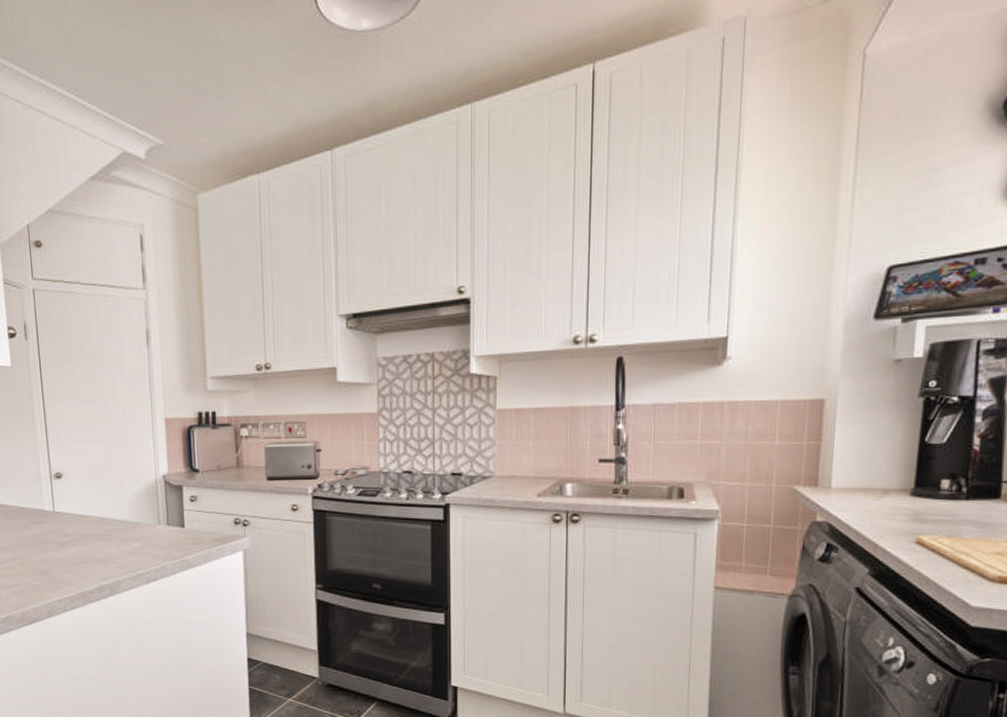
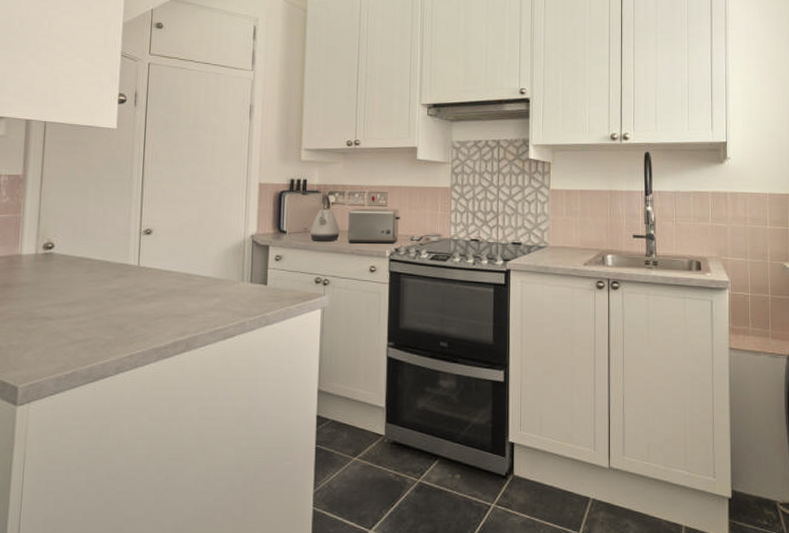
kettle: none [223,428,256,480] -> present [309,195,340,242]

